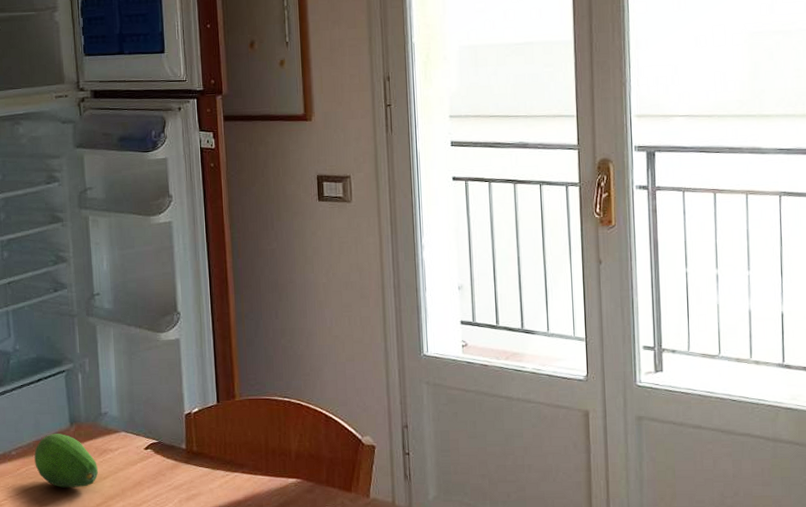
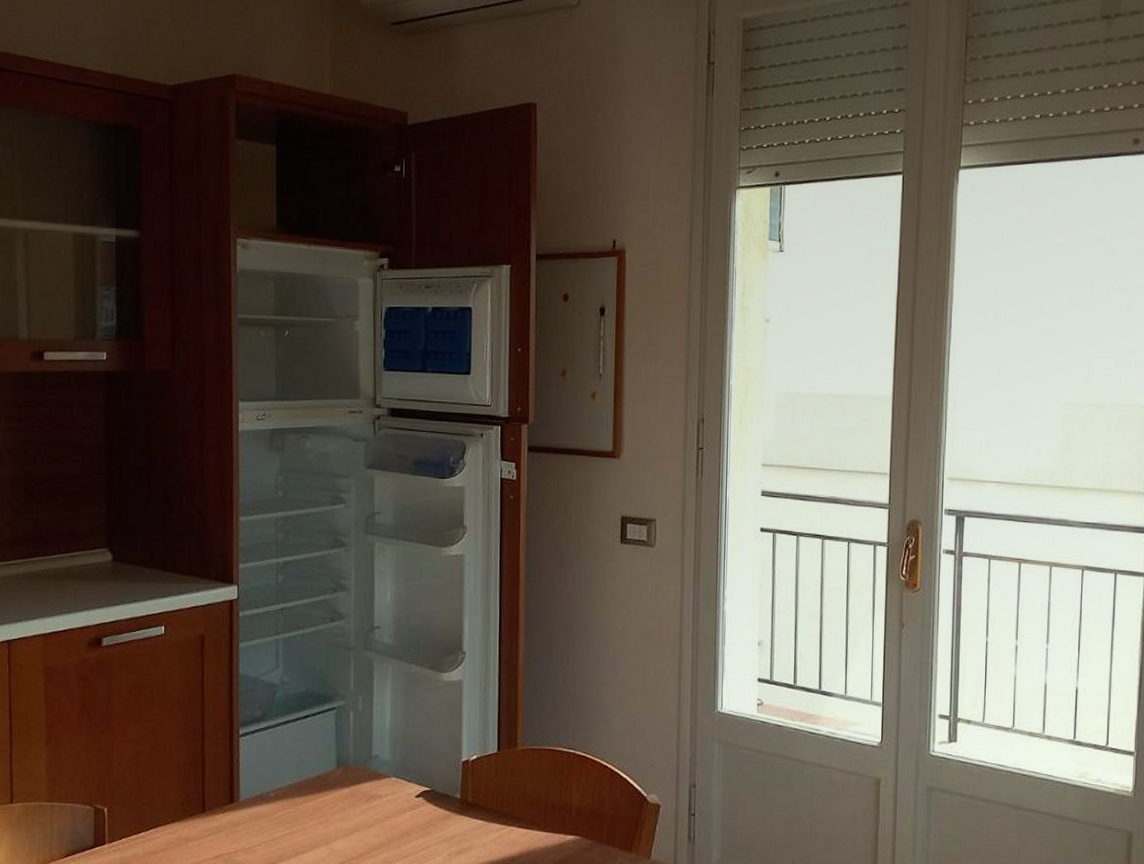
fruit: present [34,434,98,488] -> none [294,776,363,835]

